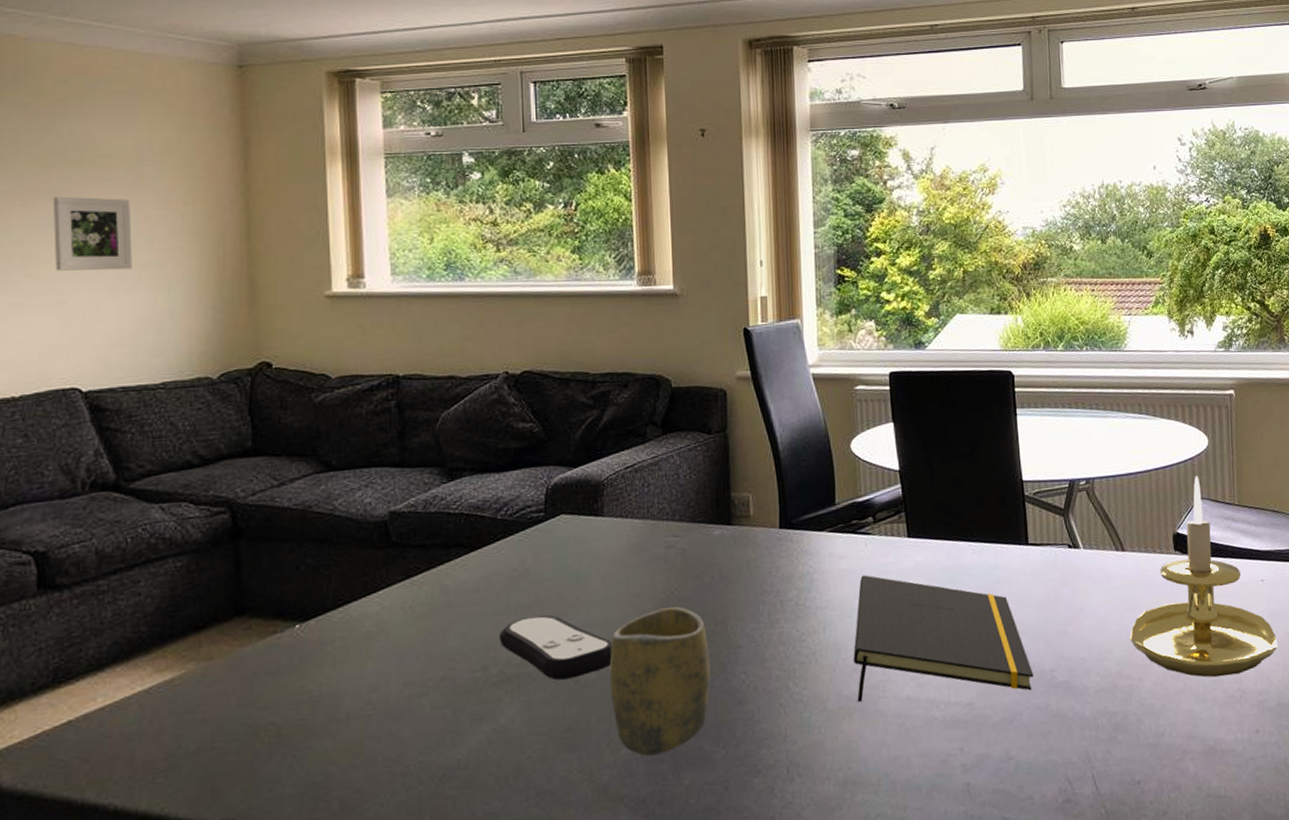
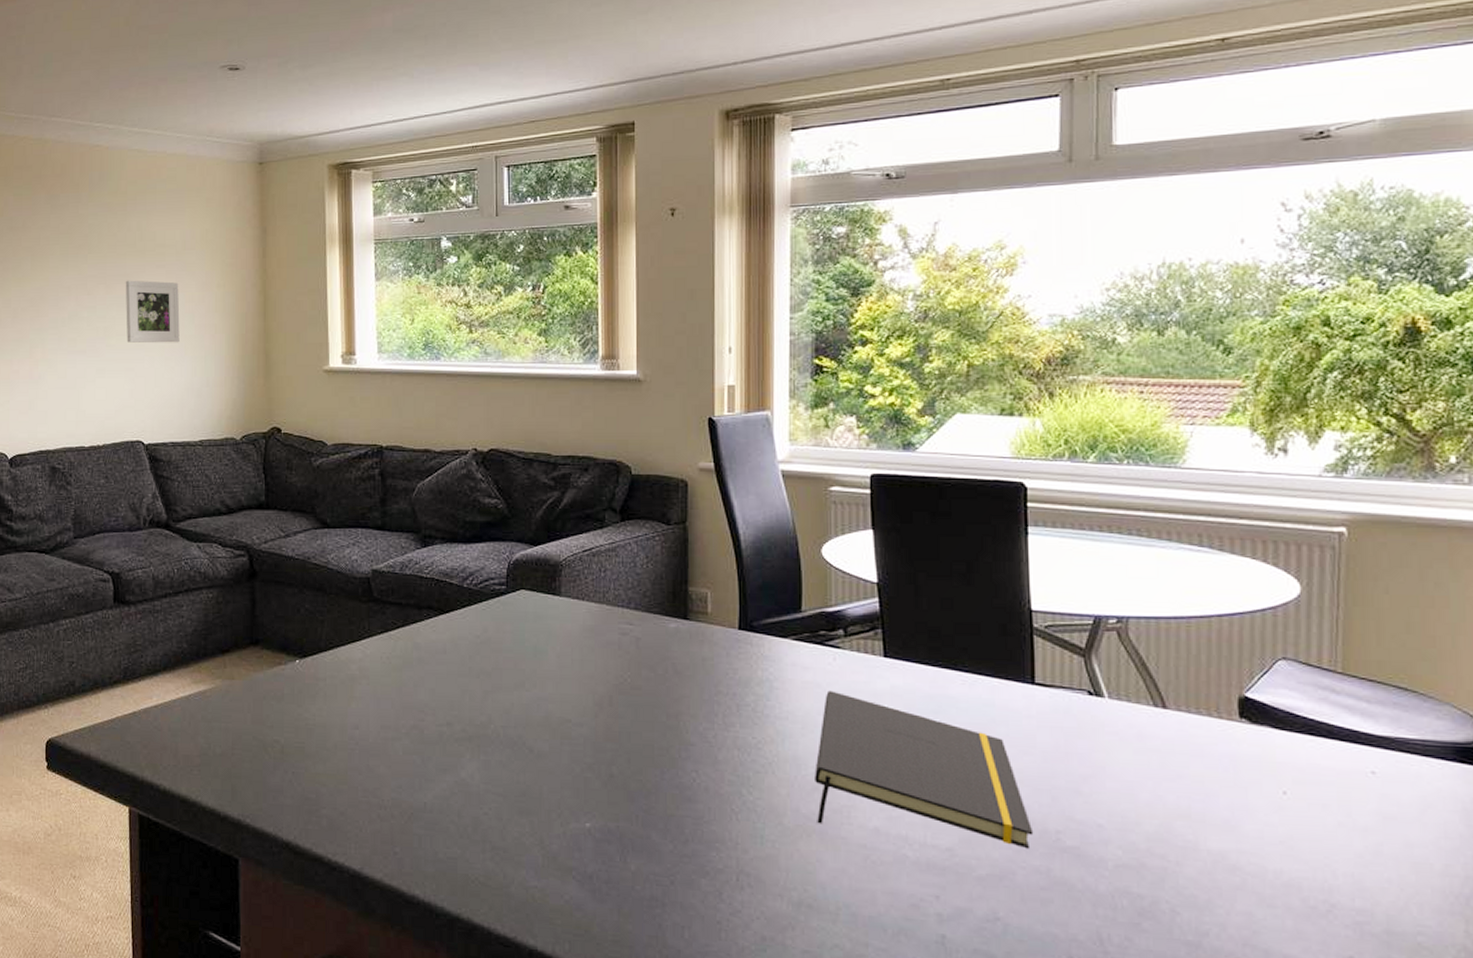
remote control: present [498,615,613,680] -> none [462,683,566,747]
cup: present [609,607,711,756] -> none [562,694,661,835]
candle holder: present [1129,475,1279,678] -> none [1166,629,1393,883]

